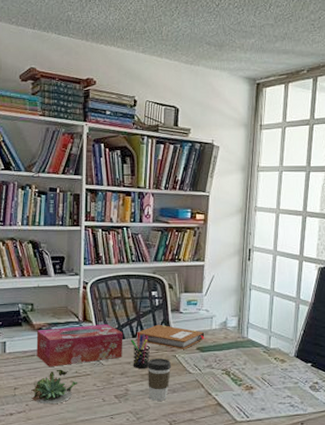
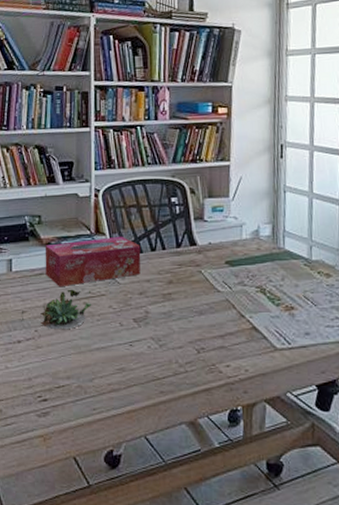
pen holder: present [130,331,151,368] -> none [149,244,172,287]
notebook: present [136,324,205,349] -> none [155,235,234,264]
coffee cup: present [148,358,172,401] -> none [169,274,197,325]

